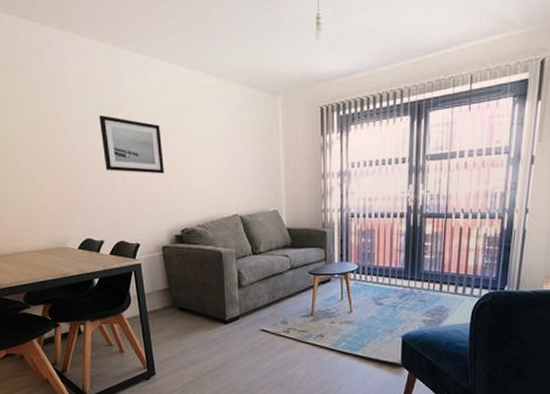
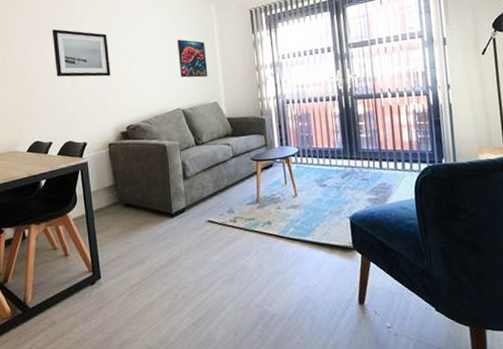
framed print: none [238,136,270,182] -> present [177,39,208,78]

